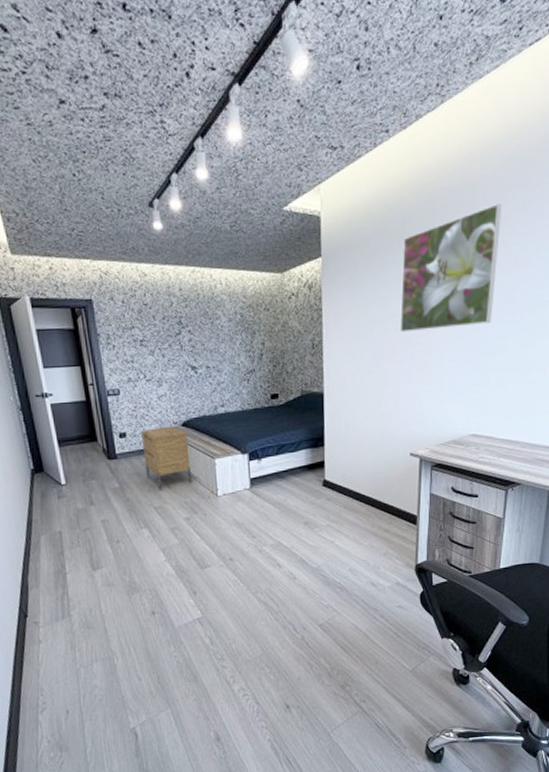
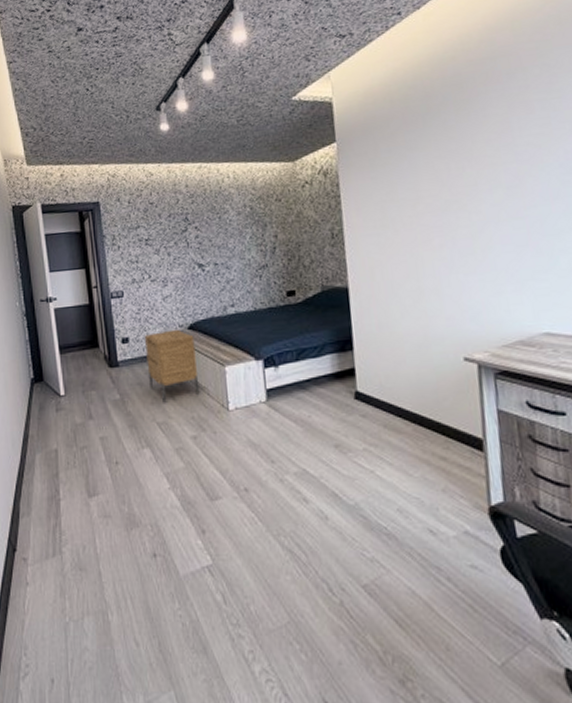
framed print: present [399,204,502,333] -> none [428,68,551,216]

